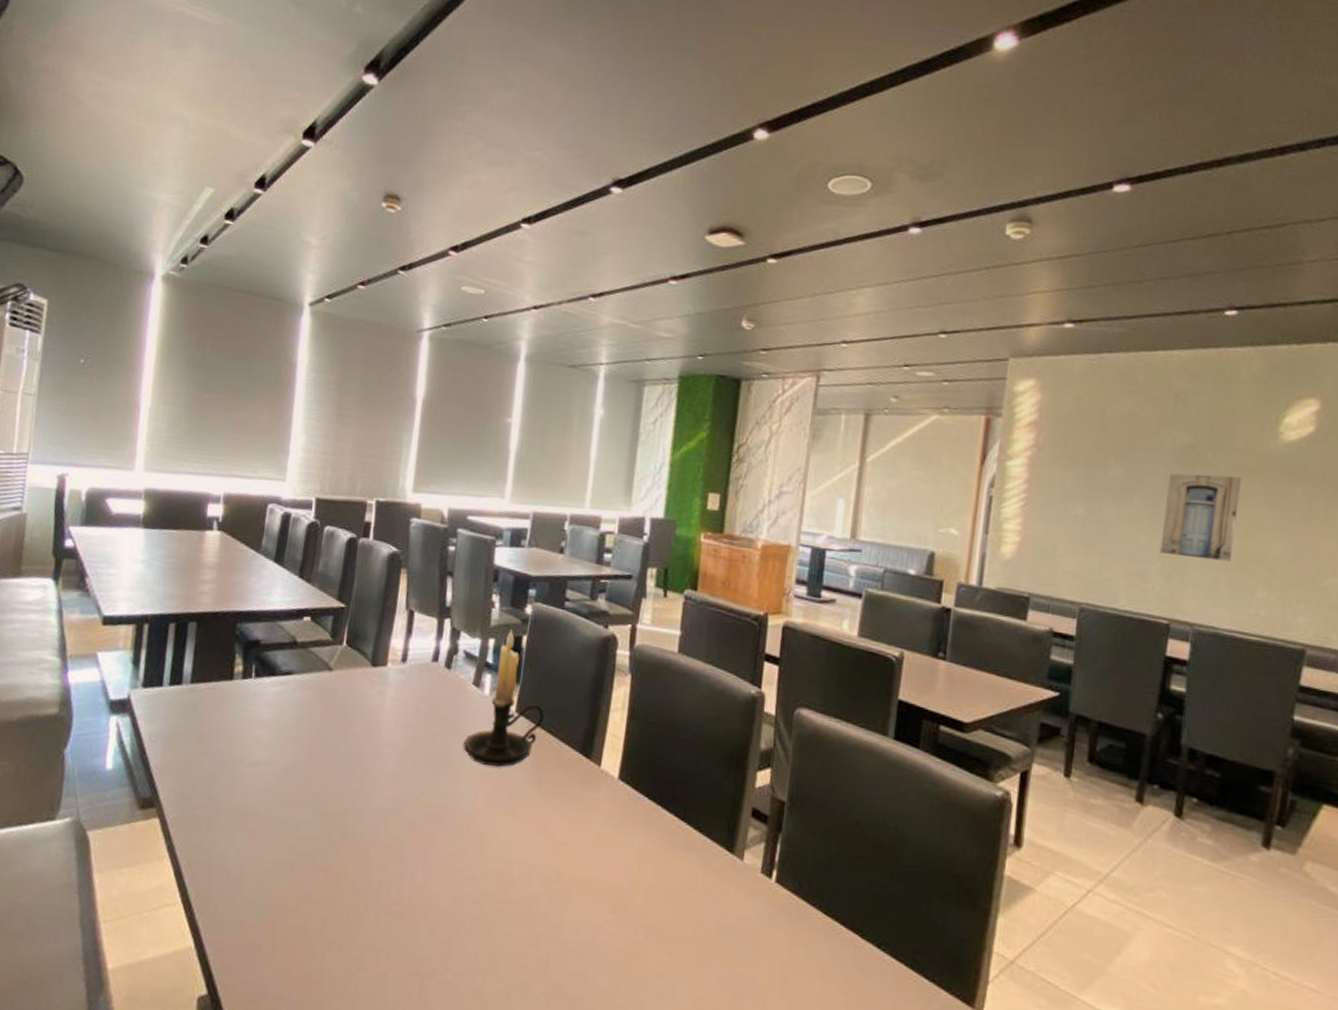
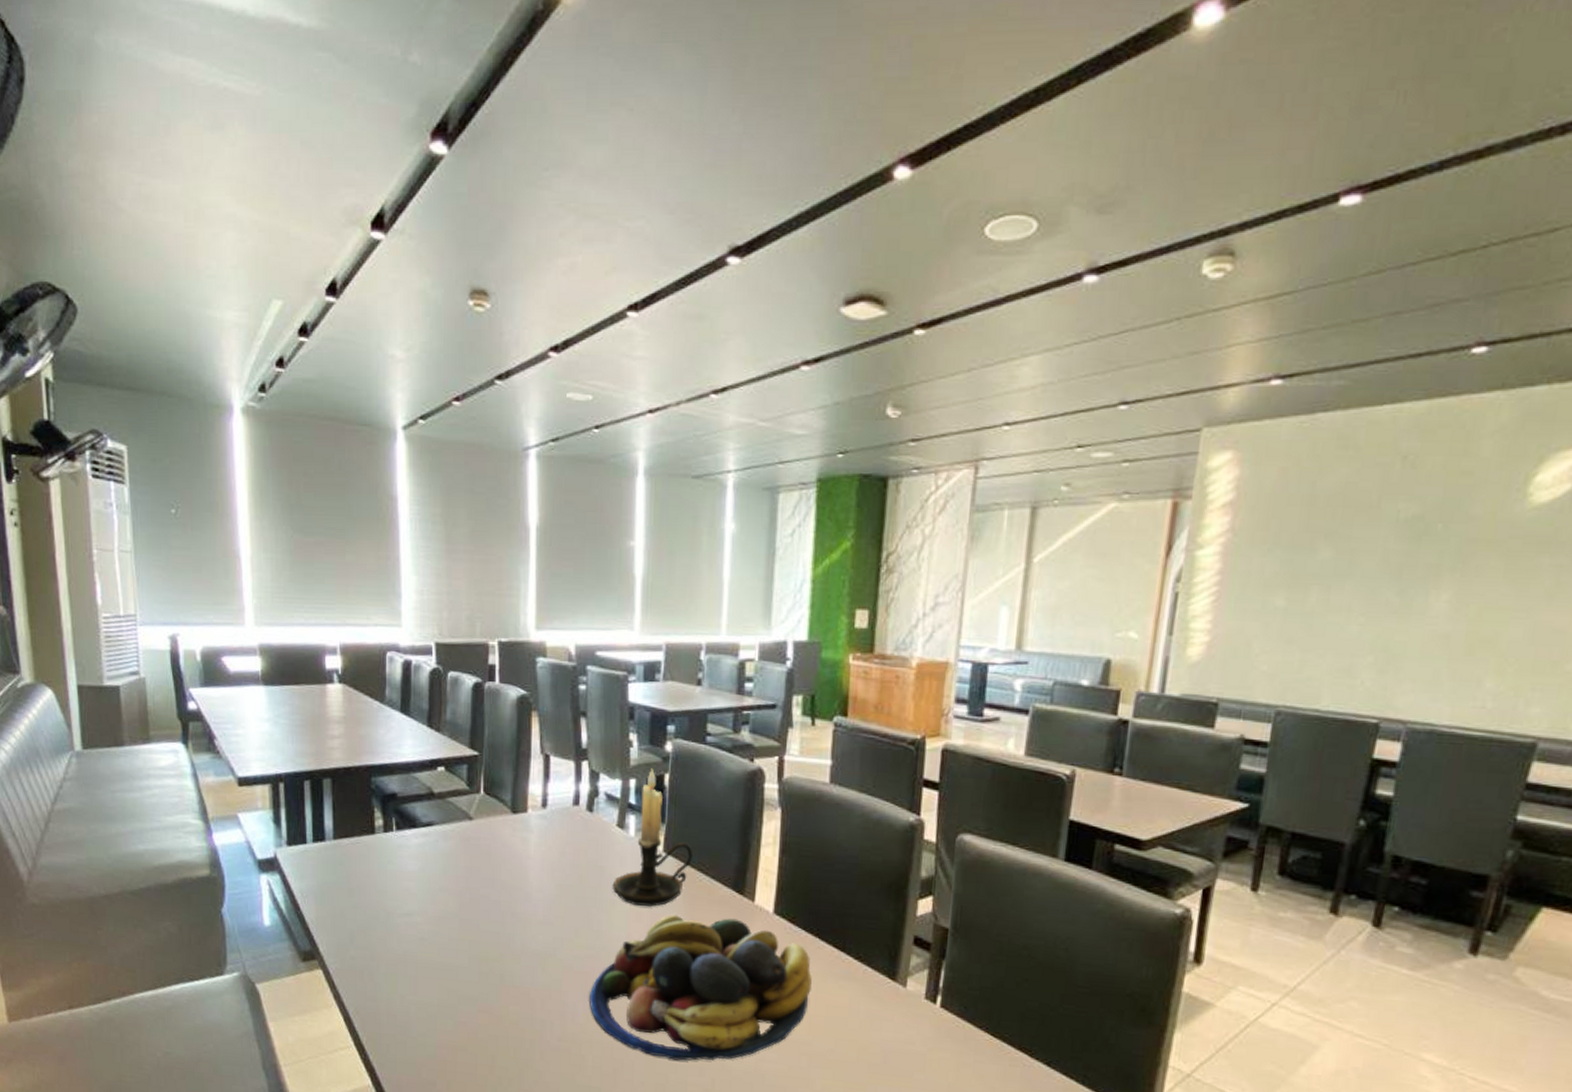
fruit bowl: none [429,776,652,931] -> present [589,915,812,1061]
wall art: present [1160,473,1242,562] -> none [1373,549,1477,649]

